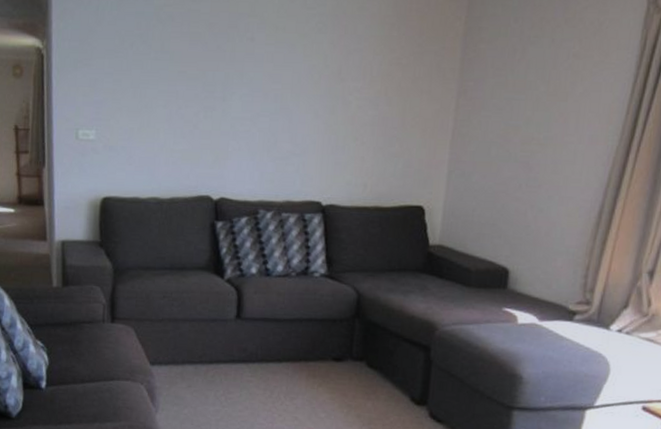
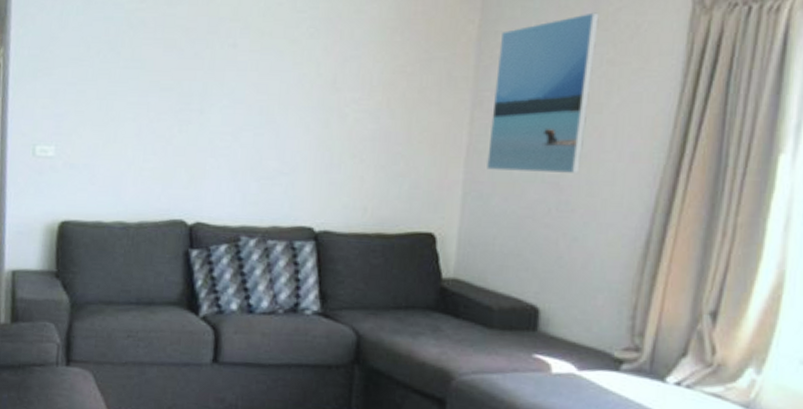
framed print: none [469,11,568,154] -> present [487,12,599,173]

